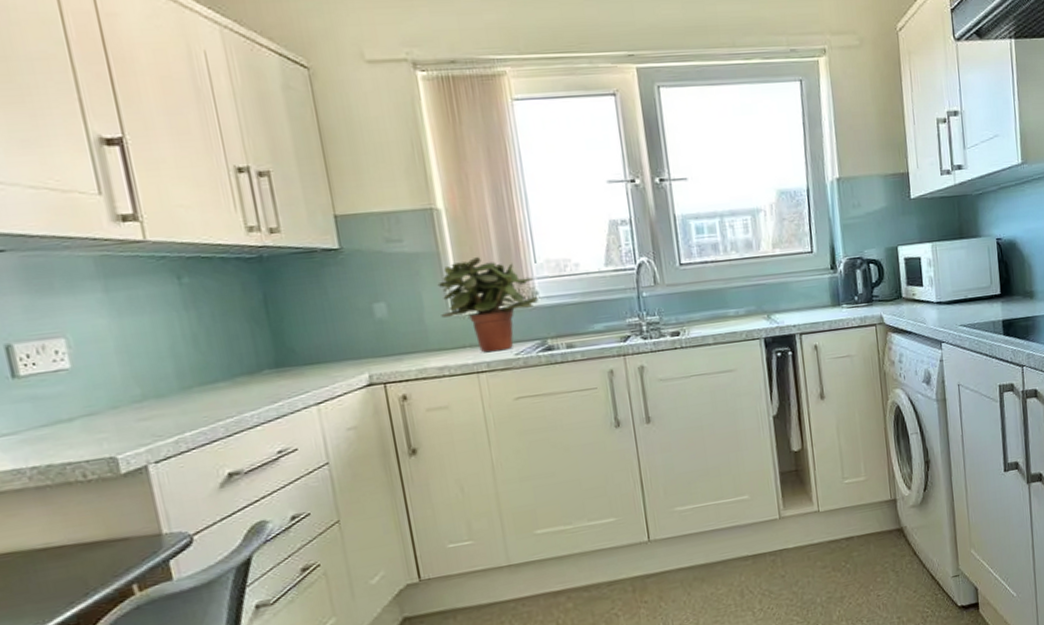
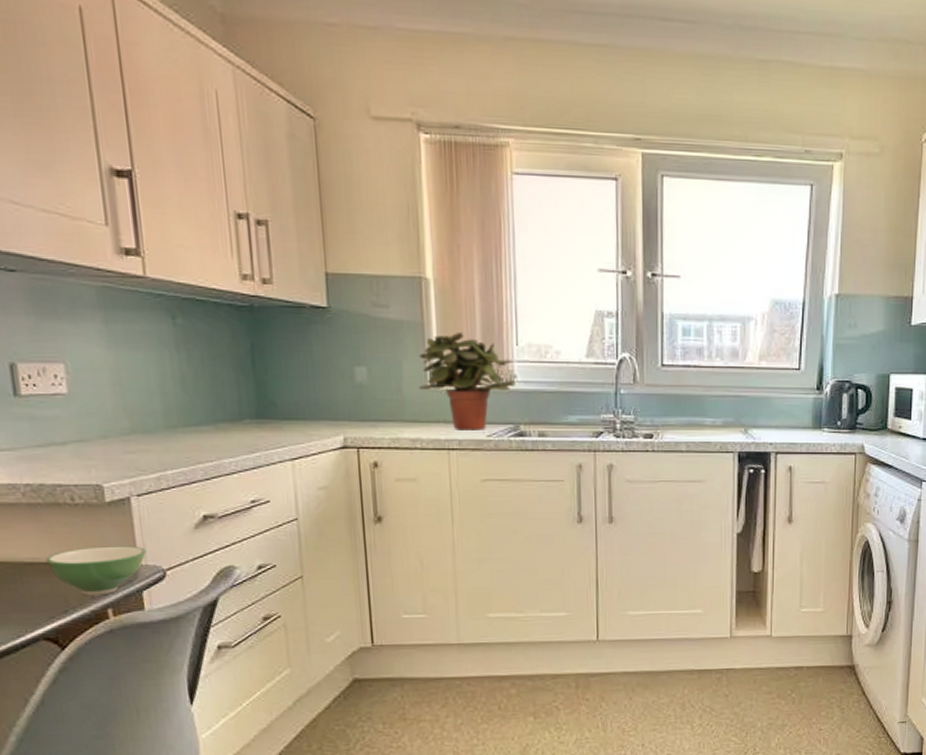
bowl: none [59,515,170,575] -> present [45,545,147,596]

